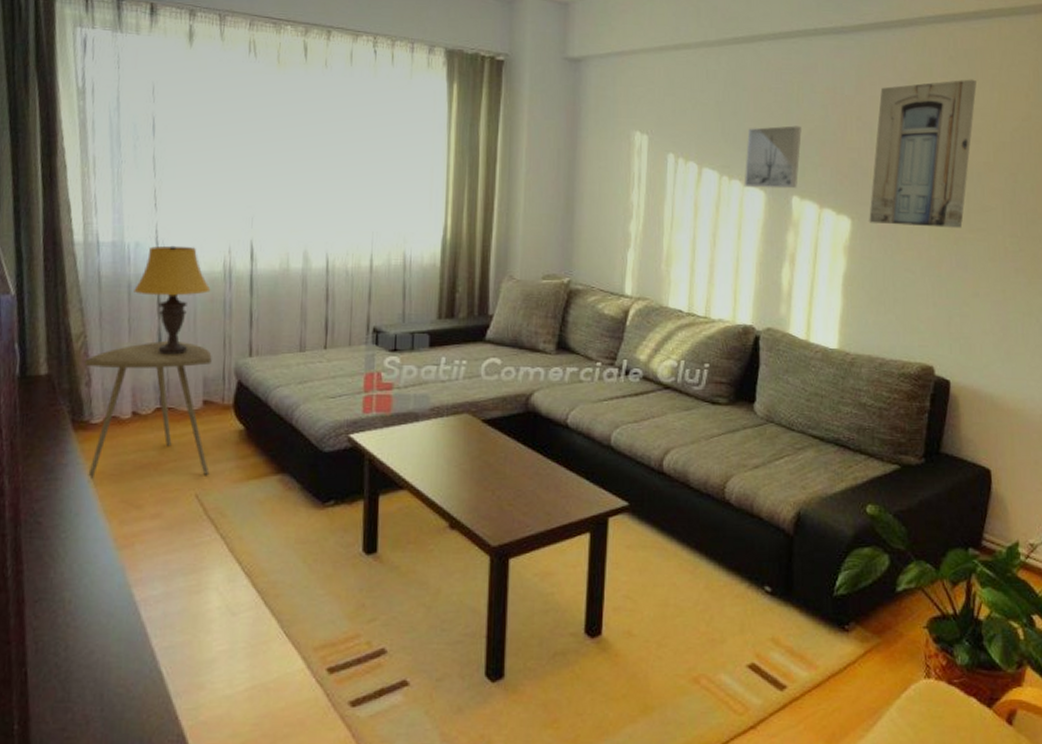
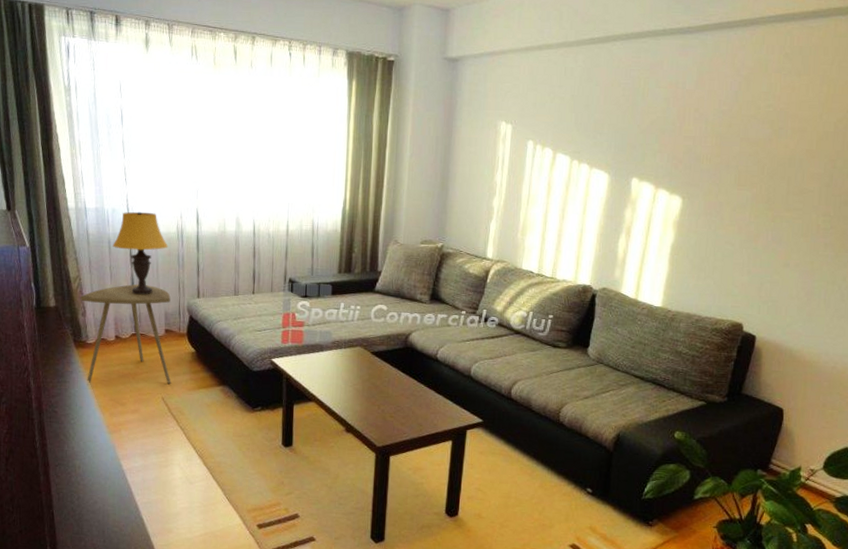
wall art: present [744,125,802,189] -> none [591,116,645,172]
wall art: present [869,79,977,228] -> none [698,74,808,207]

